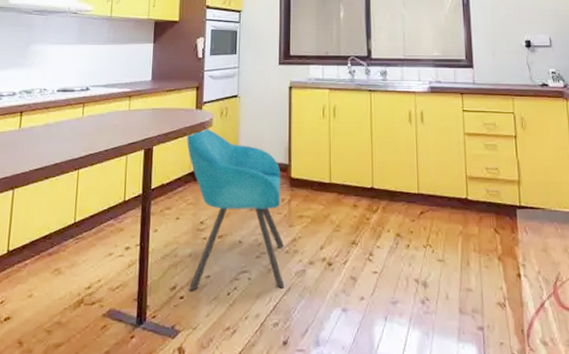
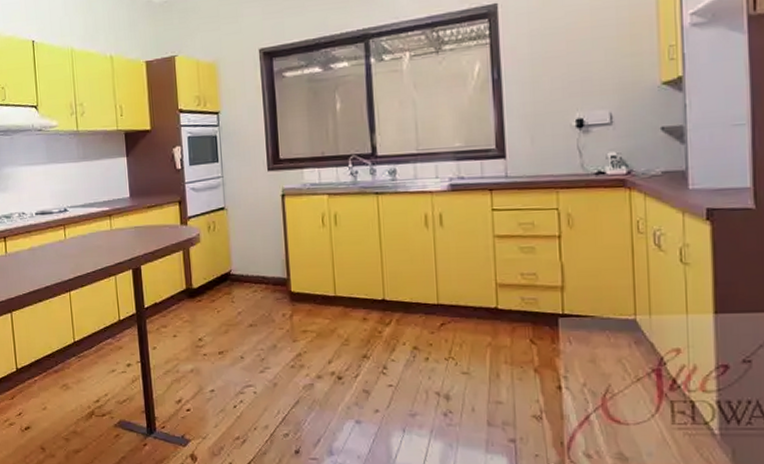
chair: present [187,127,285,291] -> none [174,243,292,404]

